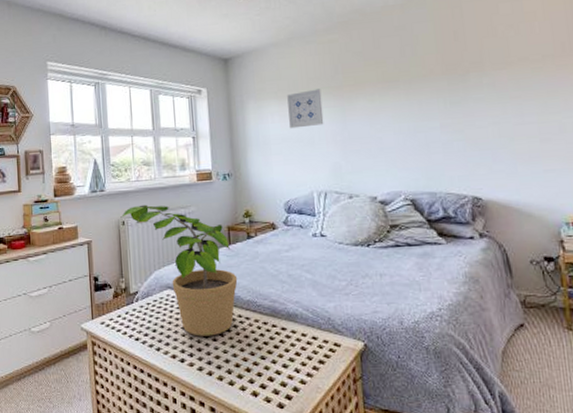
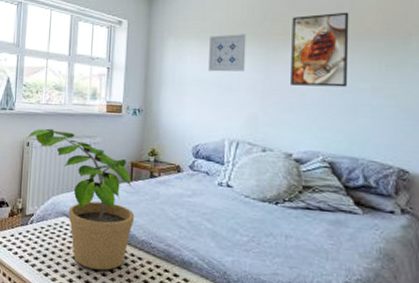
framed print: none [361,57,419,132] -> present [291,12,349,88]

